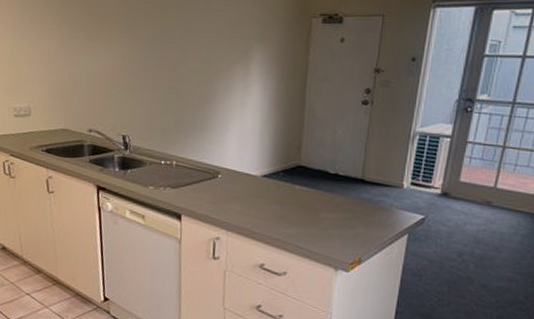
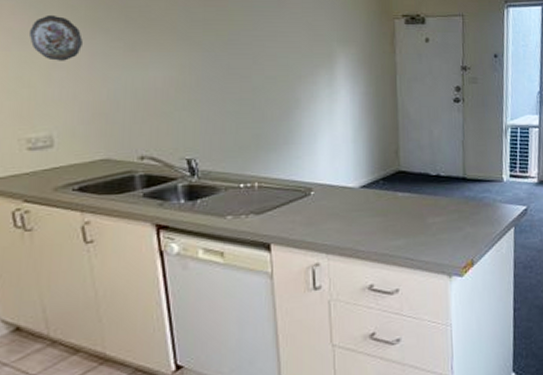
decorative plate: none [18,9,54,47] -> present [28,14,83,61]

